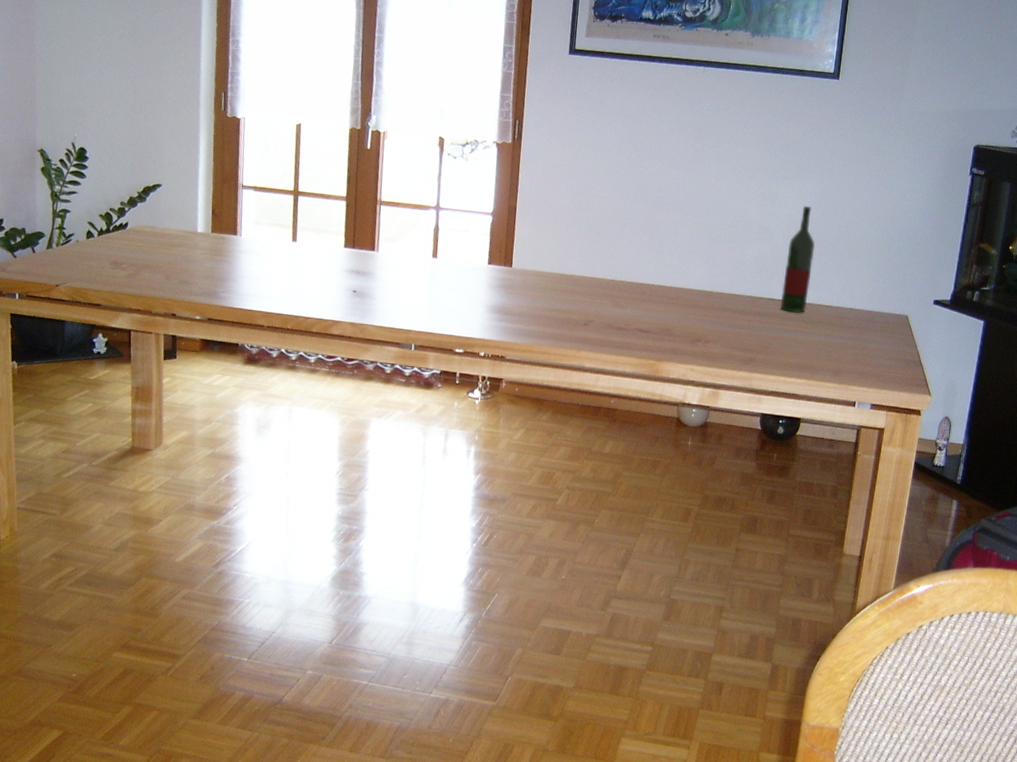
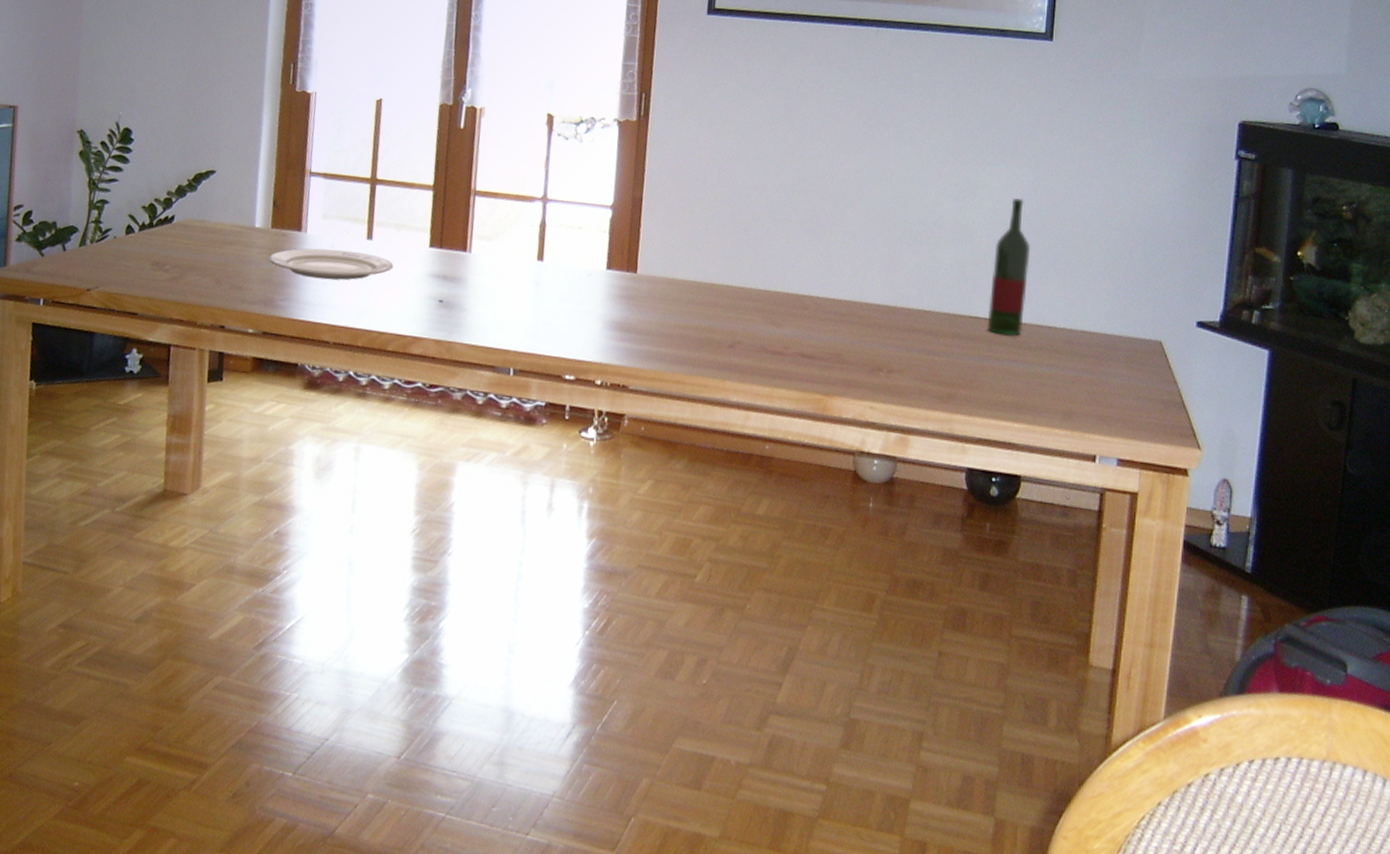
plate: none [210,249,315,275] -> present [268,248,394,280]

